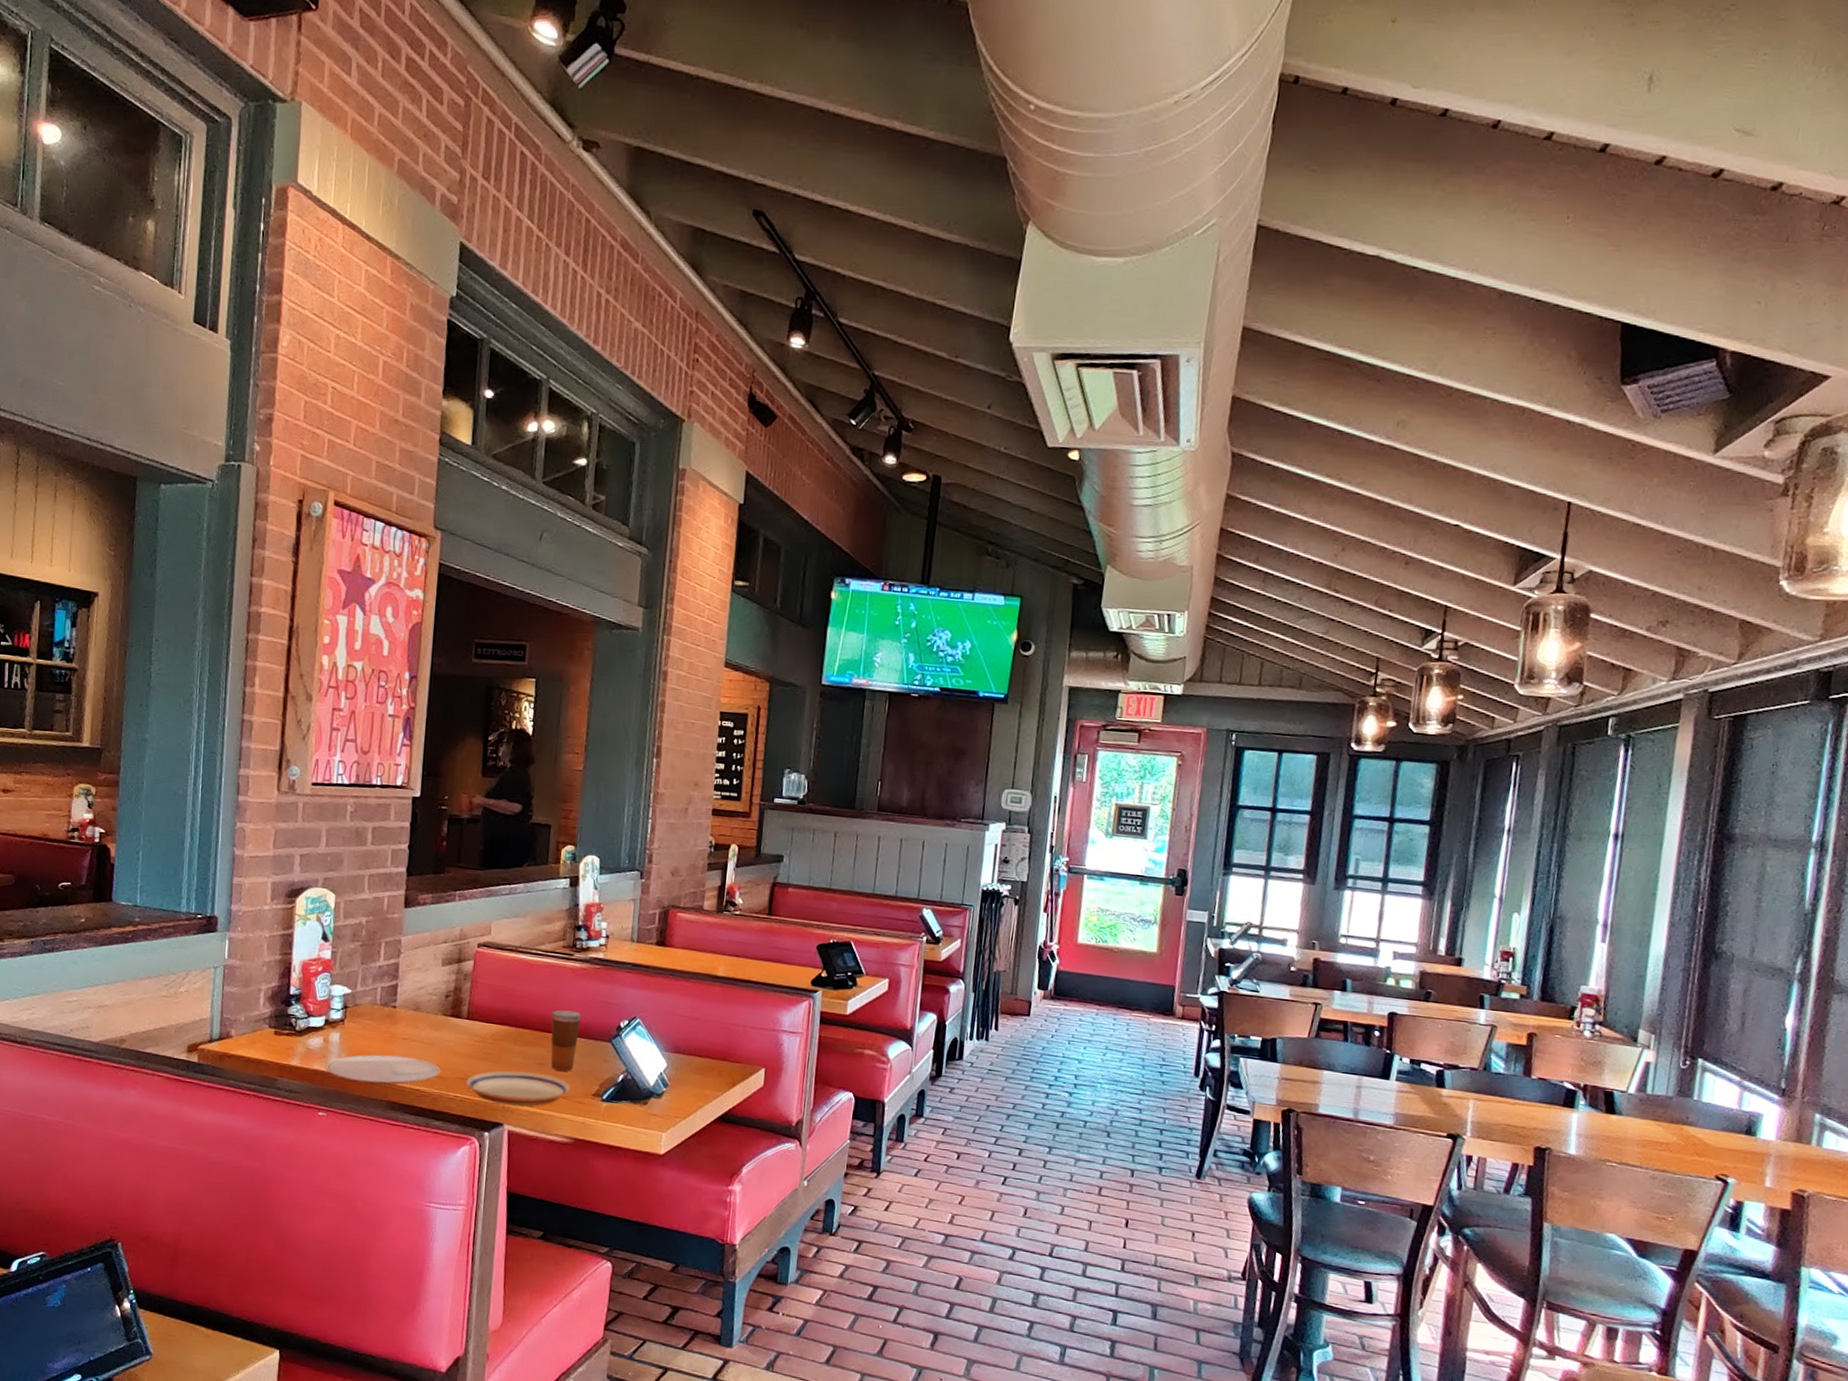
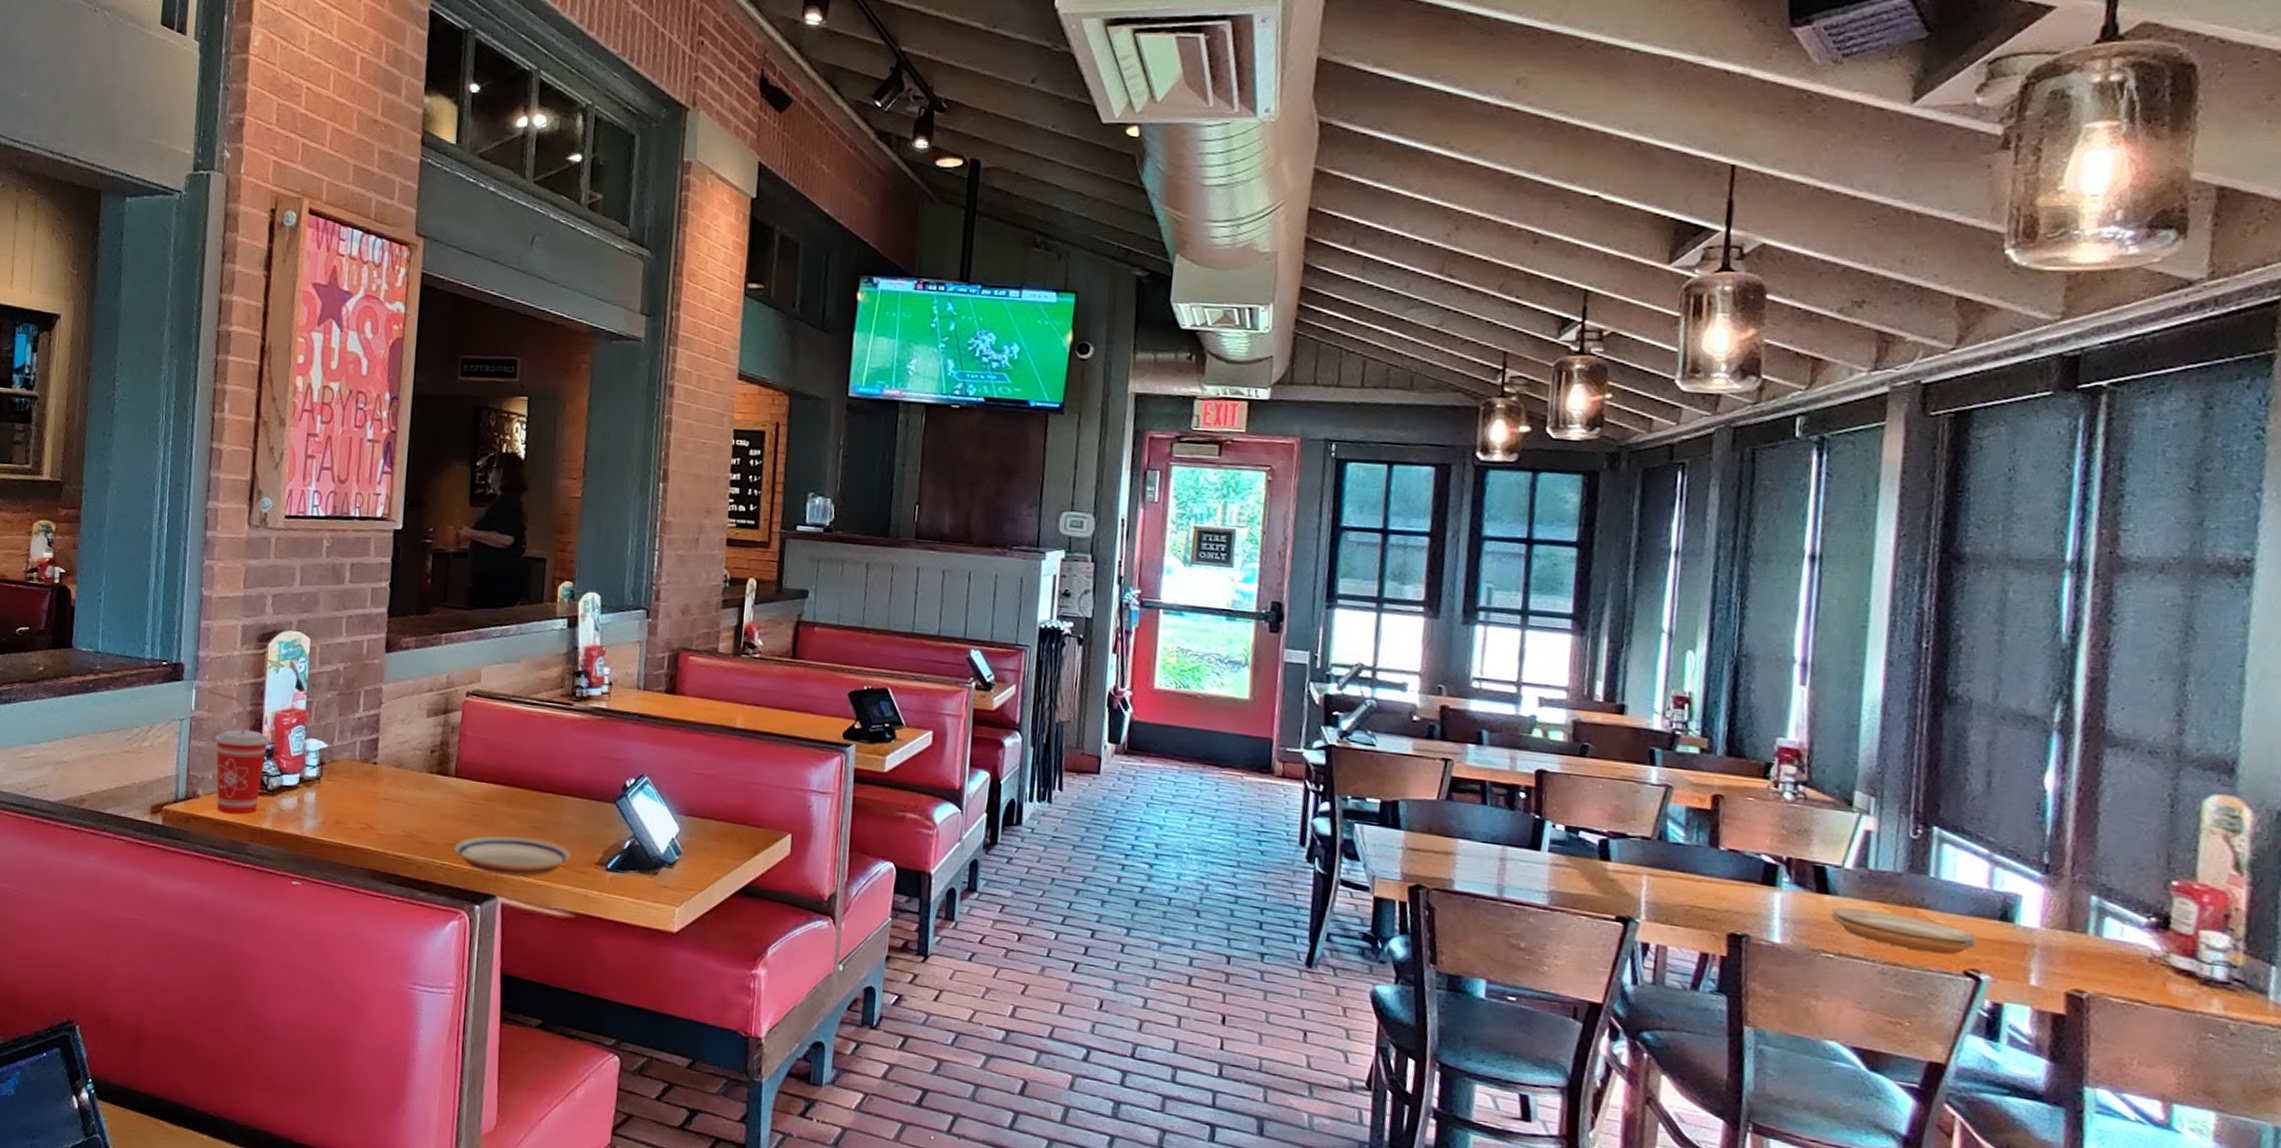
beverage cup: none [239,940,298,1053] -> present [207,689,270,815]
plate: present [326,1054,441,1085] -> none [300,816,426,851]
beverage cup: present [550,1010,581,1072] -> none [548,766,581,838]
plate: none [1615,1124,1727,1162] -> present [1831,907,1977,954]

